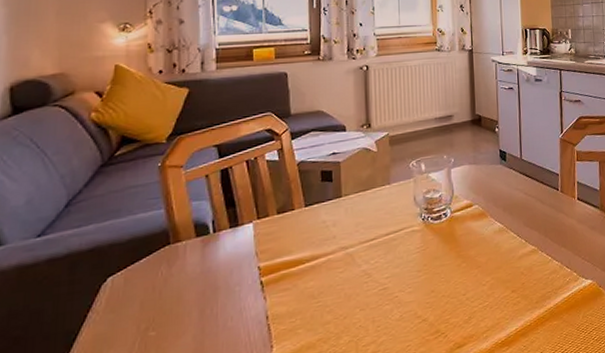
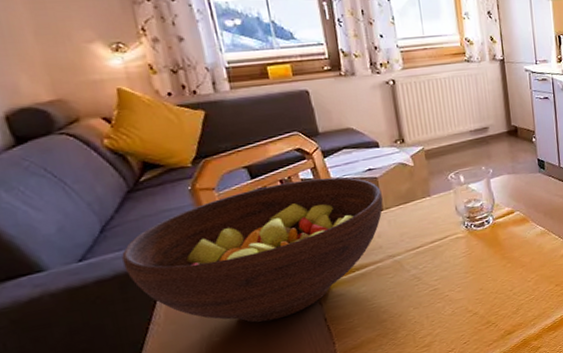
fruit bowl: none [79,160,342,317] -> present [121,177,383,323]

